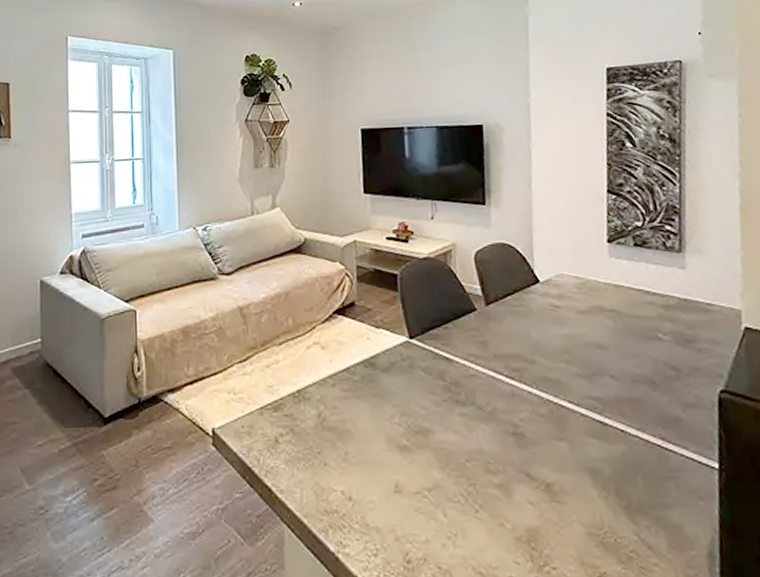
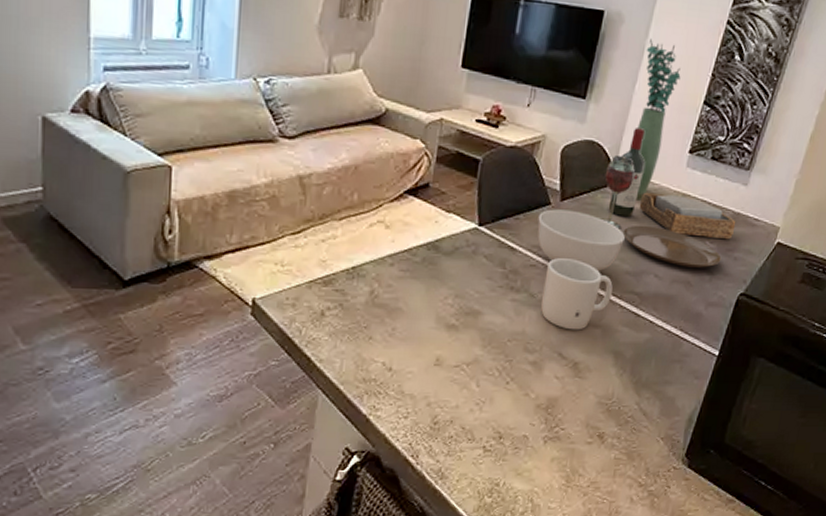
bowl: none [467,314,565,377] -> present [537,209,625,272]
mug: none [488,365,568,446] -> present [540,258,613,330]
wineglass: none [524,254,557,328] -> present [599,156,636,228]
vase: none [532,141,577,297] -> present [635,38,681,201]
wine bottle: none [536,225,567,315] -> present [608,128,645,217]
plate: none [561,322,683,365] -> present [623,225,722,268]
napkin holder: none [569,287,688,330] -> present [639,192,736,240]

